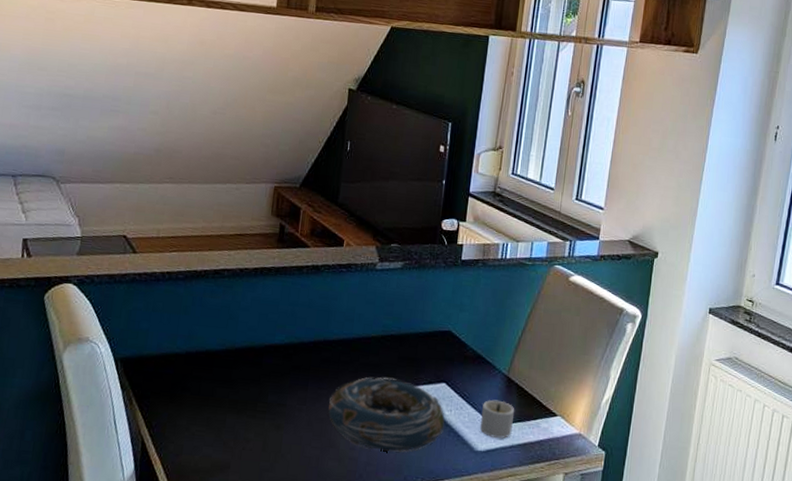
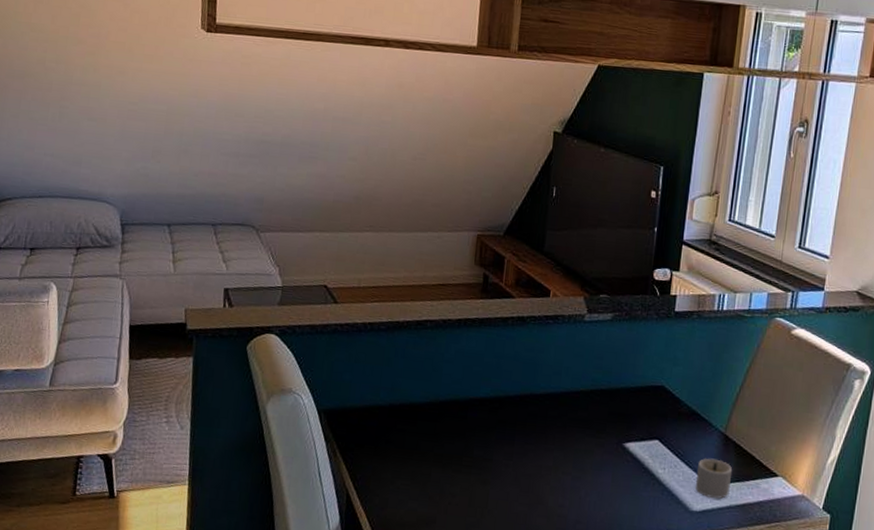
decorative bowl: present [327,377,445,453] -> none [534,432,658,512]

